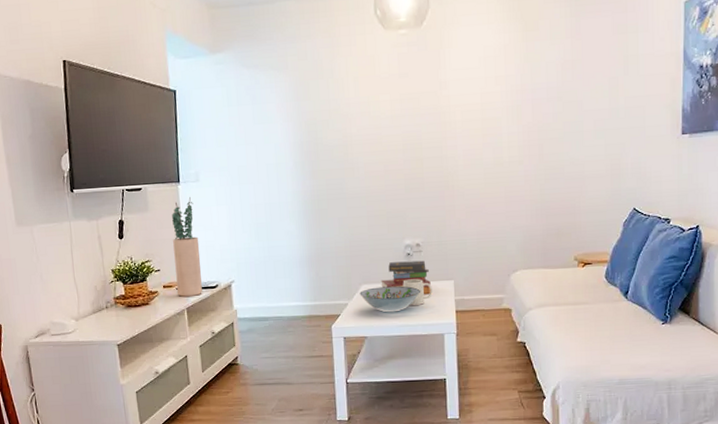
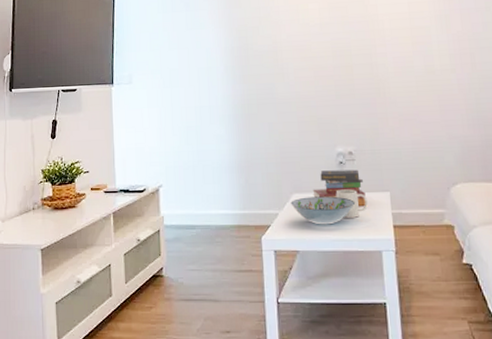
vase: present [172,197,202,298] -> none [103,99,130,201]

